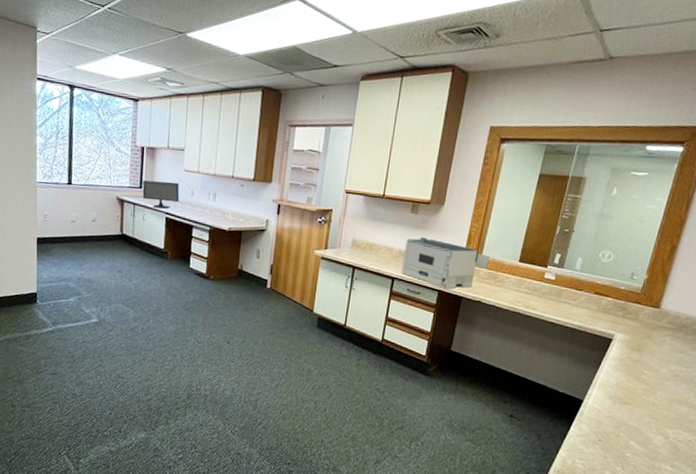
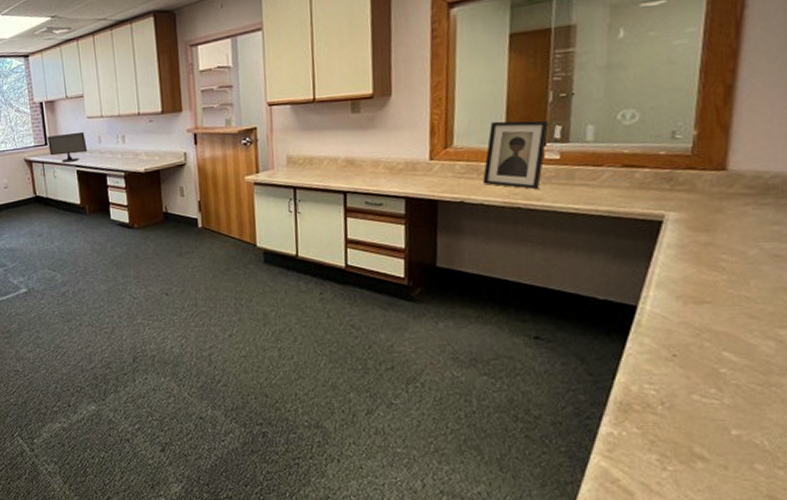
printer: present [401,237,489,289] -> none [352,138,464,194]
picture frame: none [497,241,553,301] -> present [482,120,549,190]

